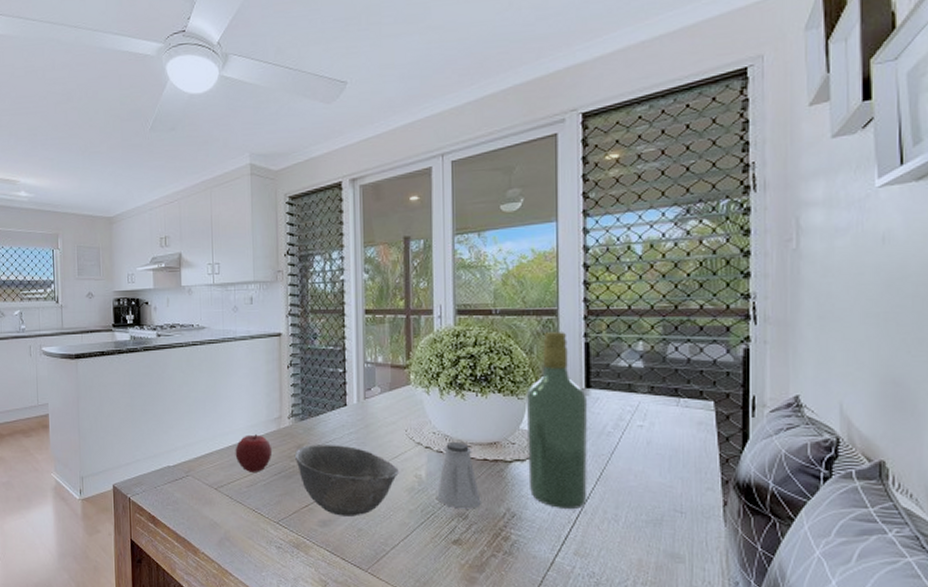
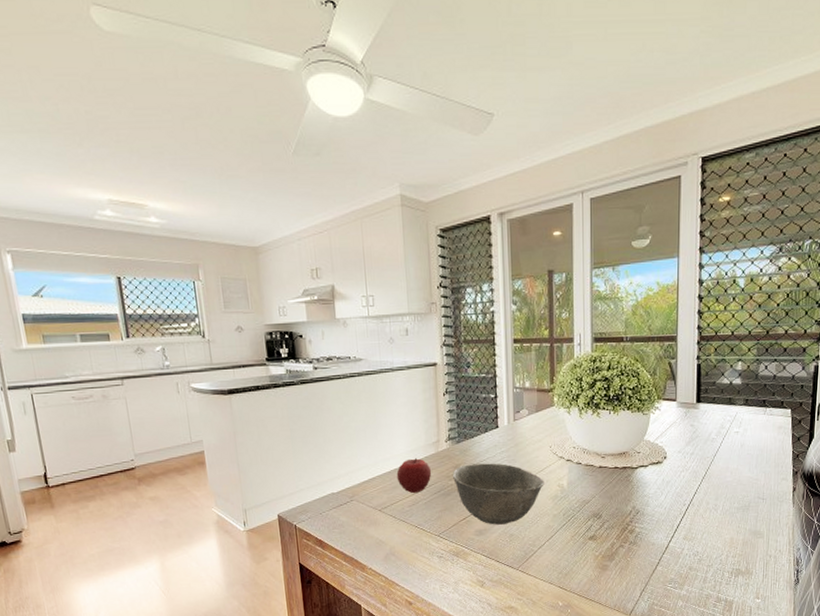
saltshaker: present [436,441,481,509] -> none [575,453,612,510]
wine bottle: present [526,332,588,509] -> none [649,355,698,503]

